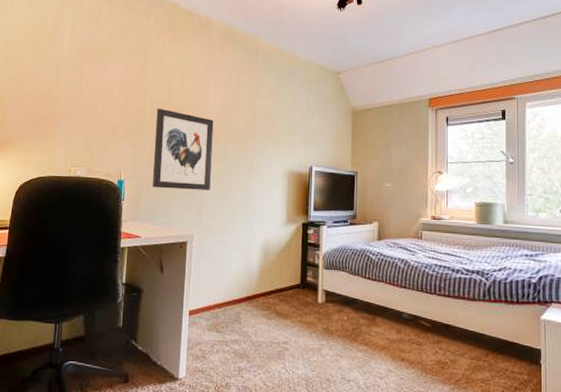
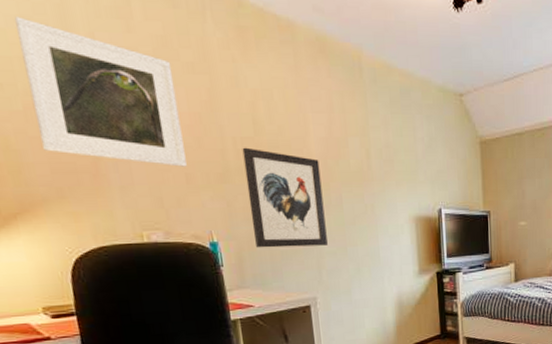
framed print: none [22,18,120,121] -> present [15,16,187,167]

